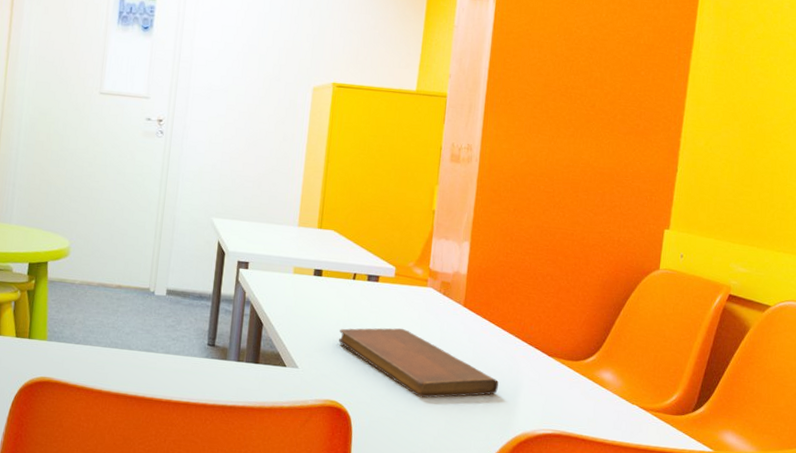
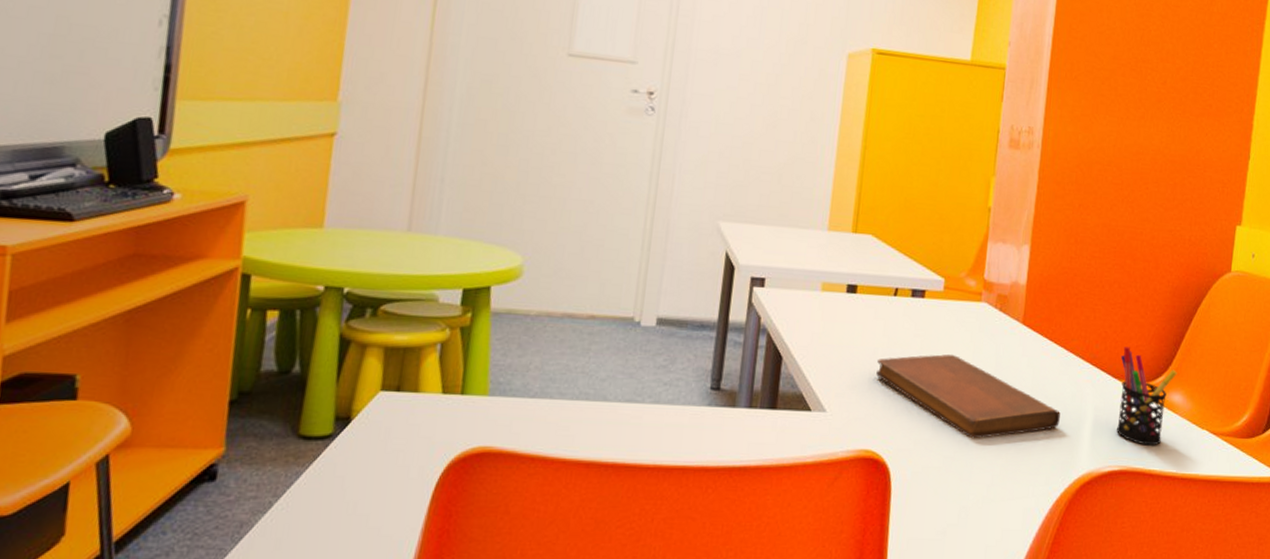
pen holder: none [550,330,608,415] -> present [1117,347,1177,446]

